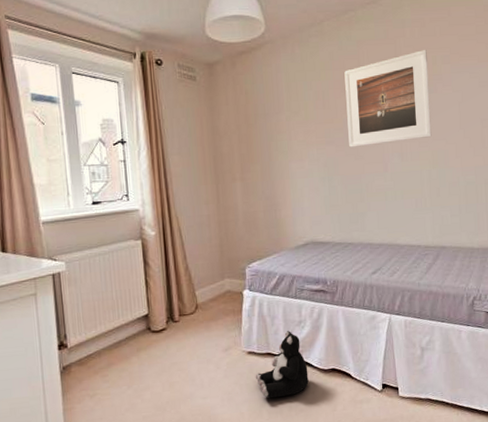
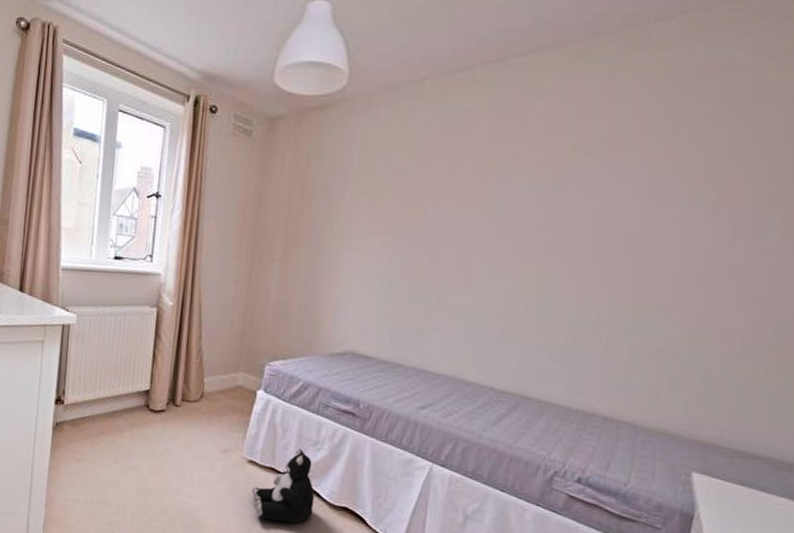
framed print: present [344,50,432,148] -> none [425,132,565,252]

